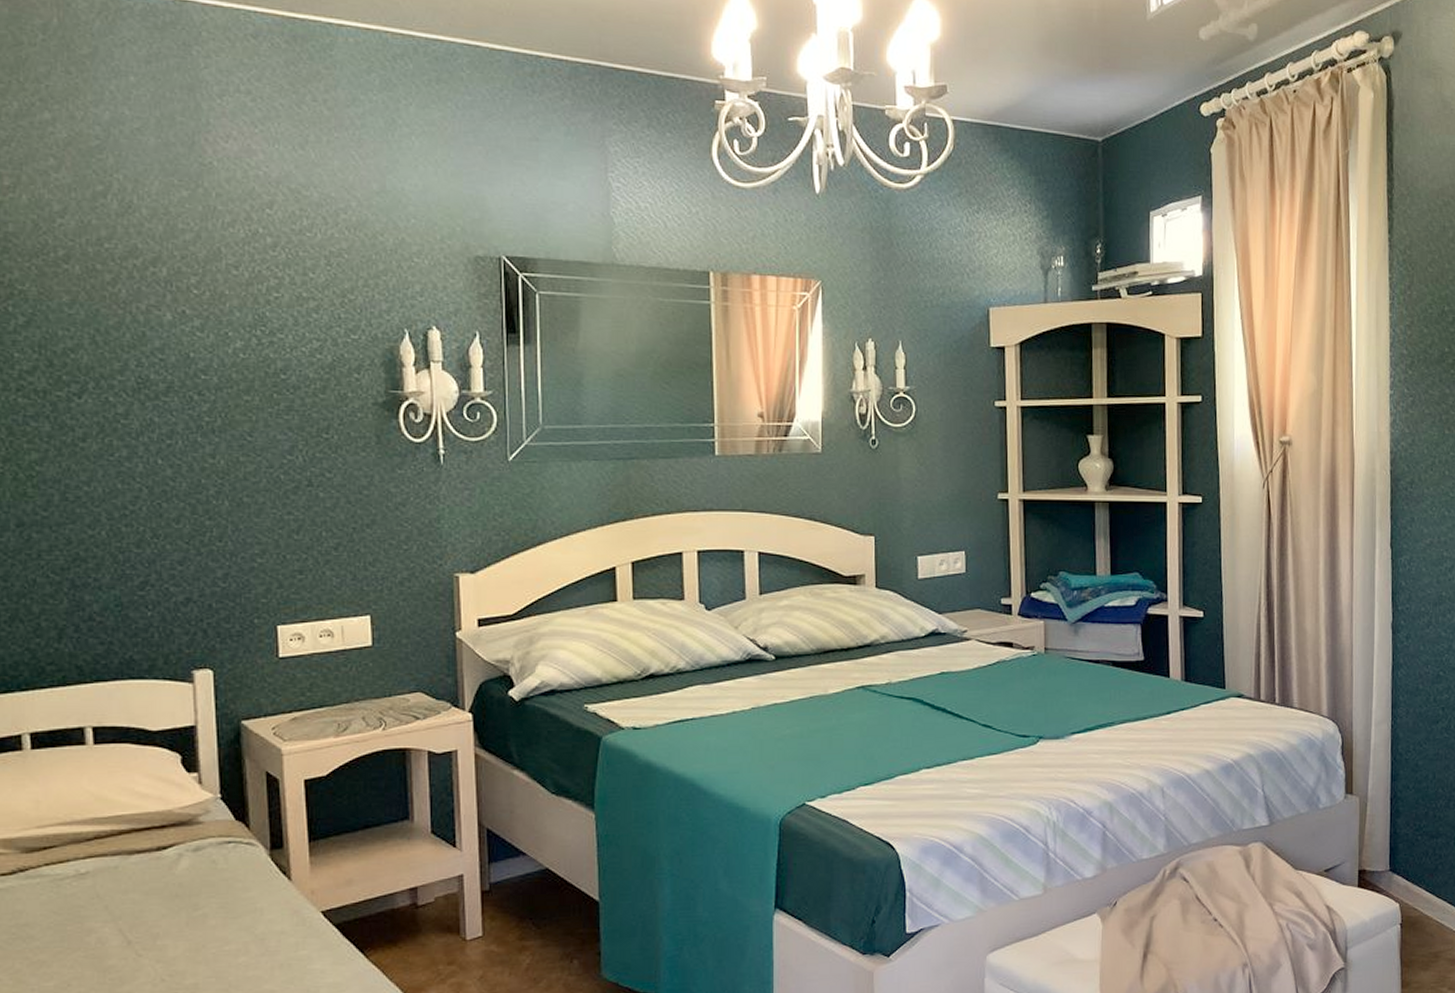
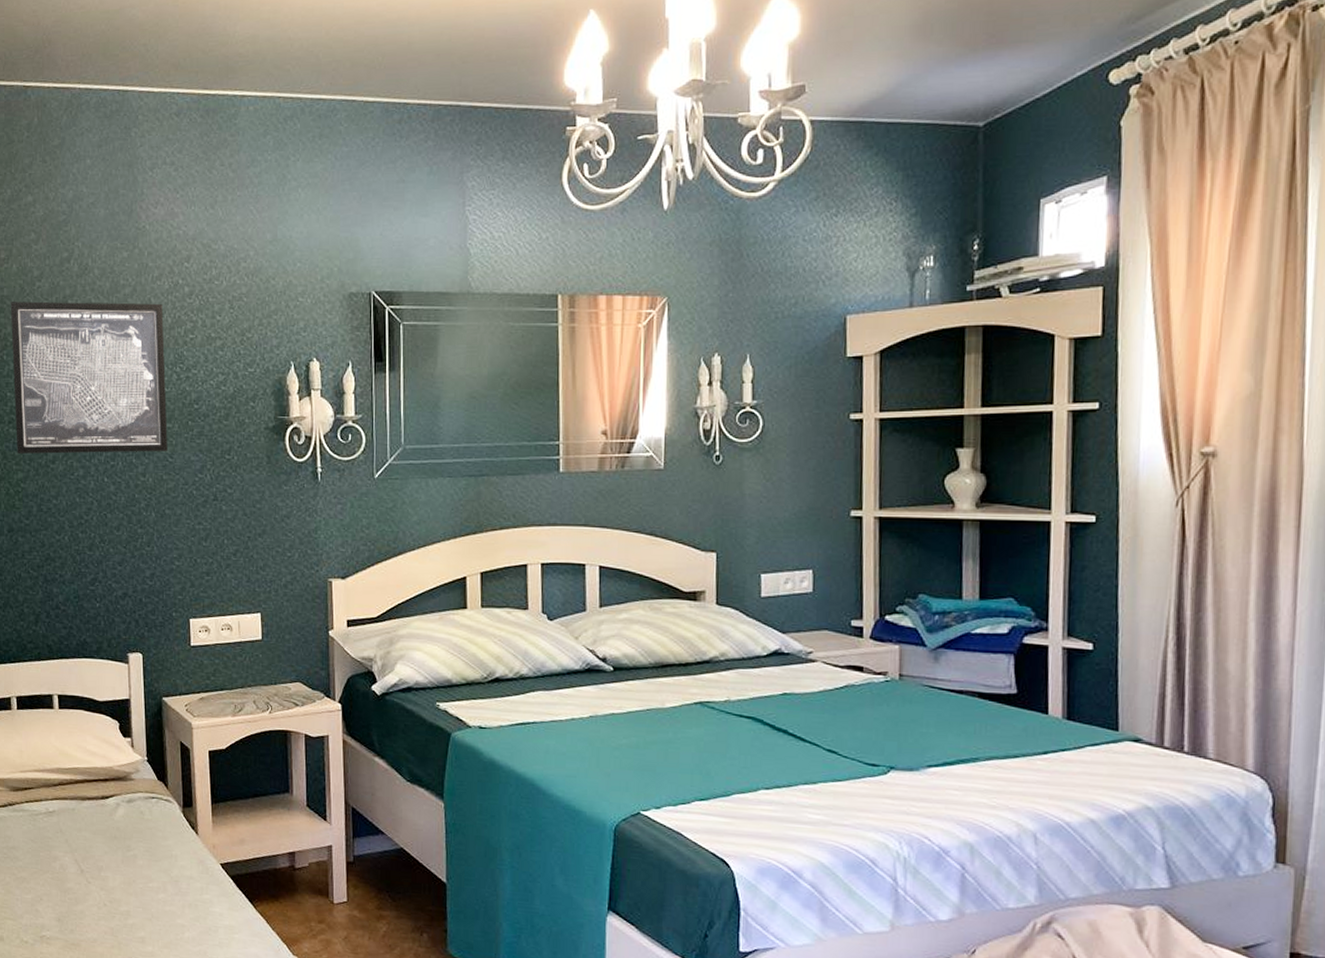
wall art: none [18,240,245,430] -> present [10,301,168,454]

